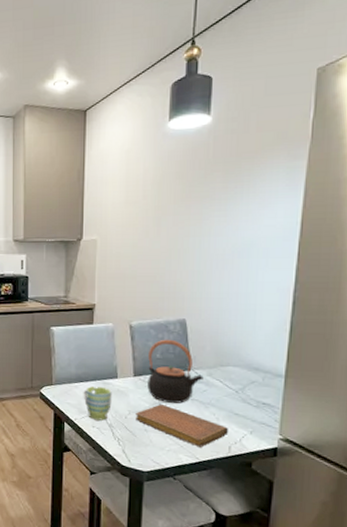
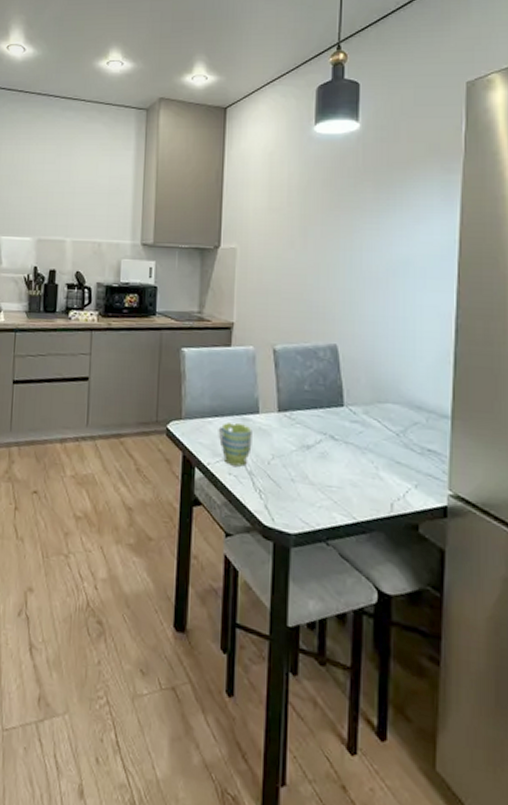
notebook: present [136,403,228,448] -> none [280,447,389,504]
teapot: present [147,339,204,404] -> none [294,367,359,447]

